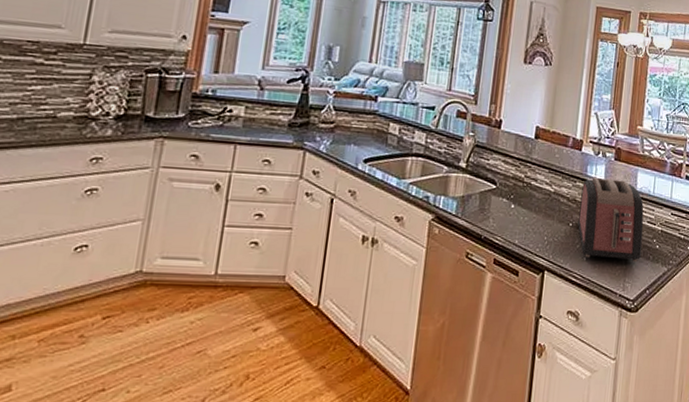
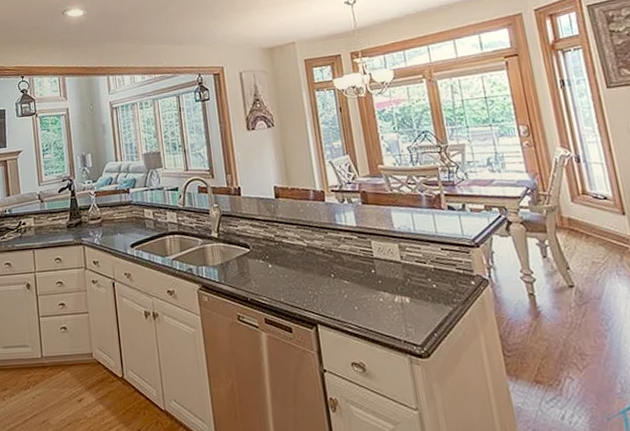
toaster: present [577,177,644,262] -> none [334,223,419,307]

